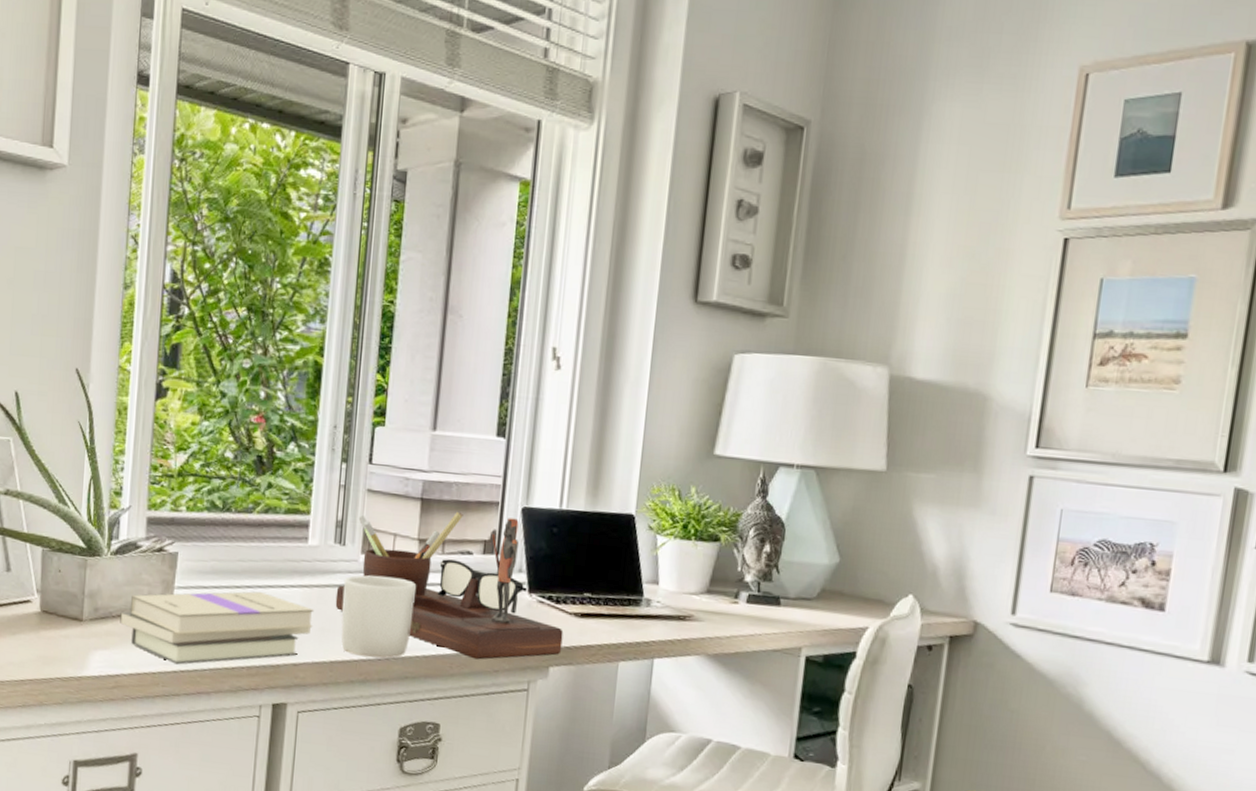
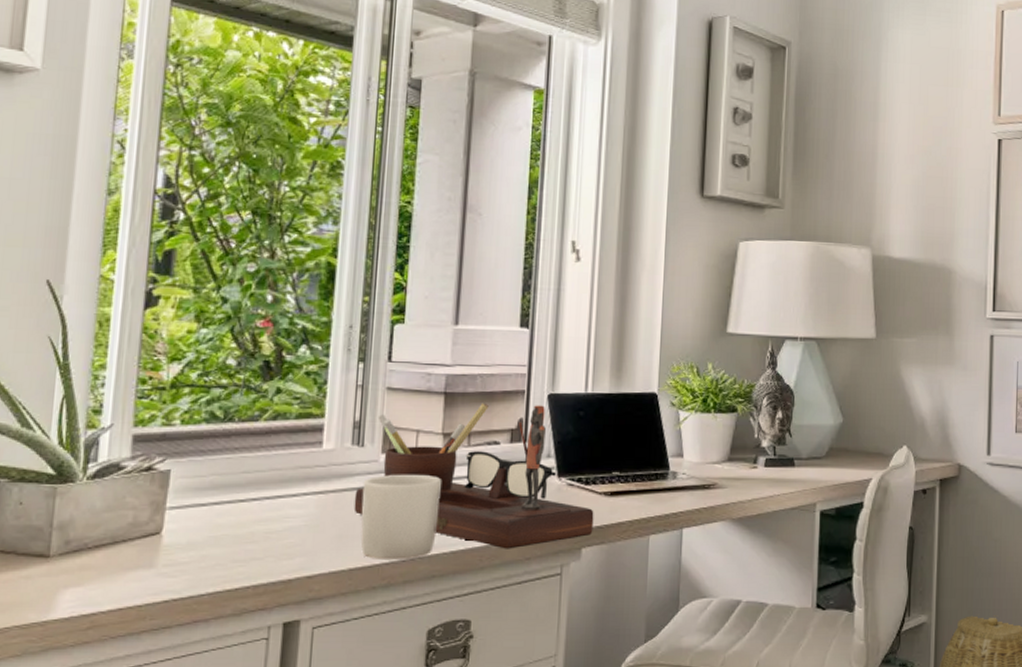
books: present [120,591,315,665] -> none [97,503,331,593]

